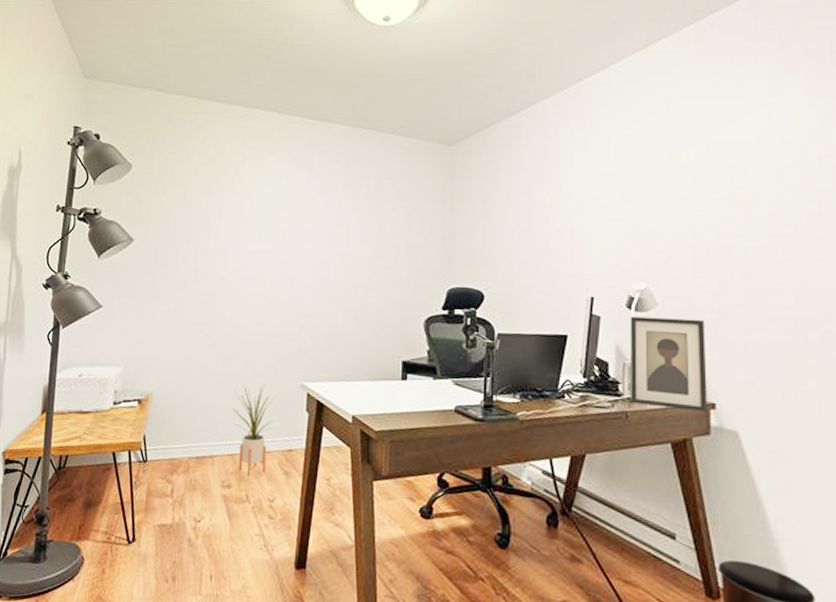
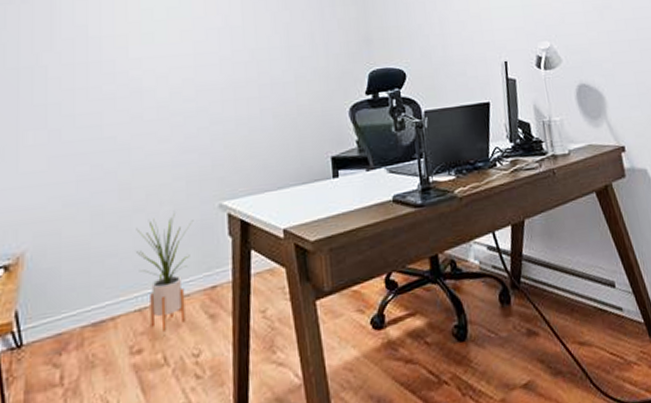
picture frame: present [629,316,707,412] -> none [541,69,619,160]

